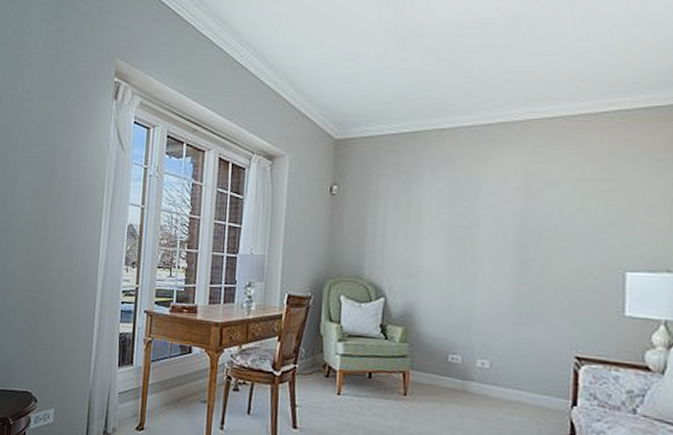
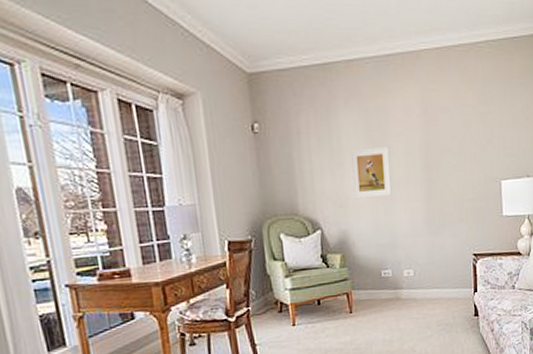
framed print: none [426,218,476,272] -> present [349,147,392,200]

